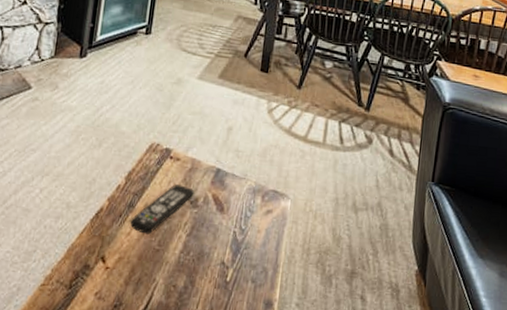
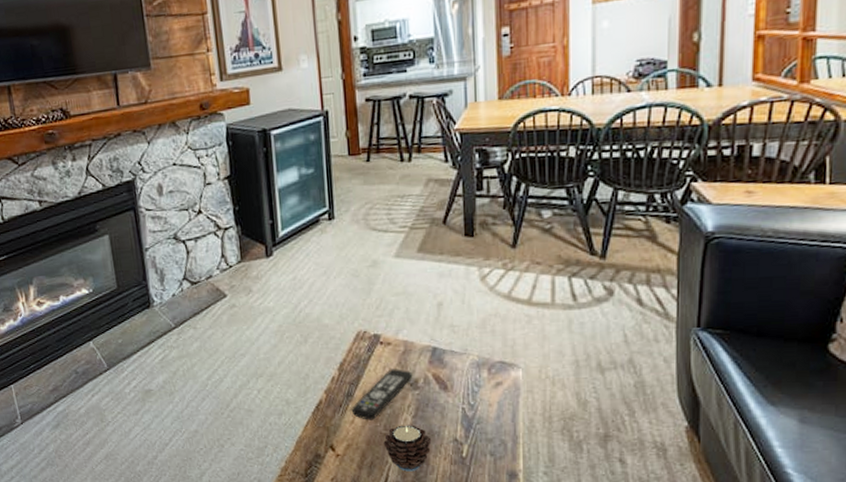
candle: none [154,242,201,292] -> present [383,425,432,472]

